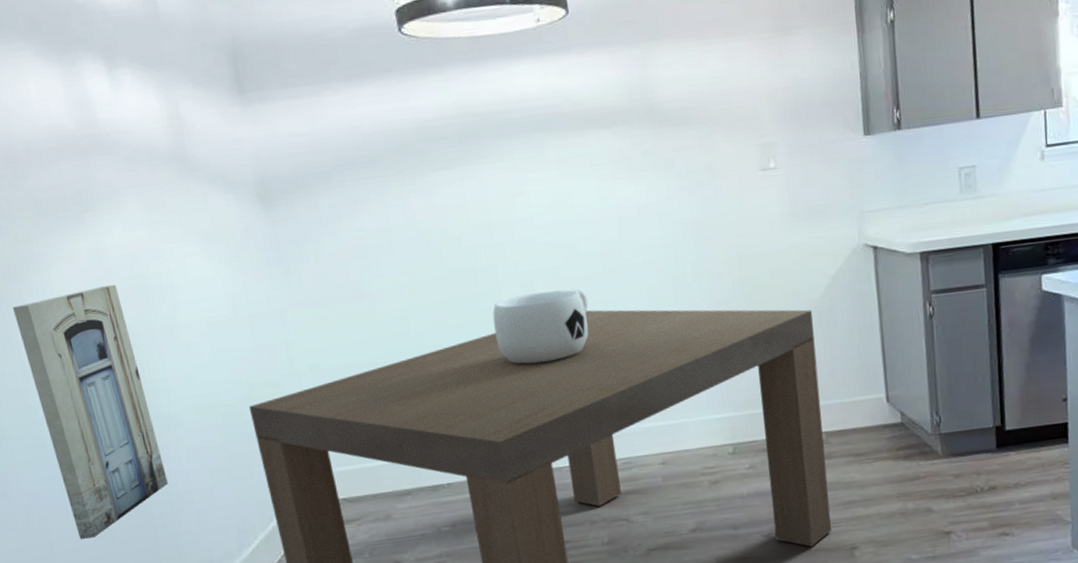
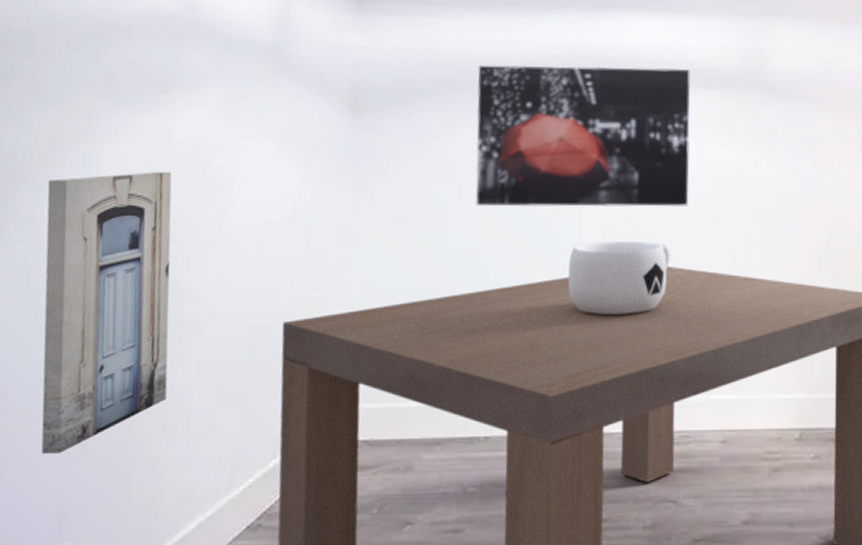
wall art: none [370,111,597,278] -> present [475,65,691,207]

